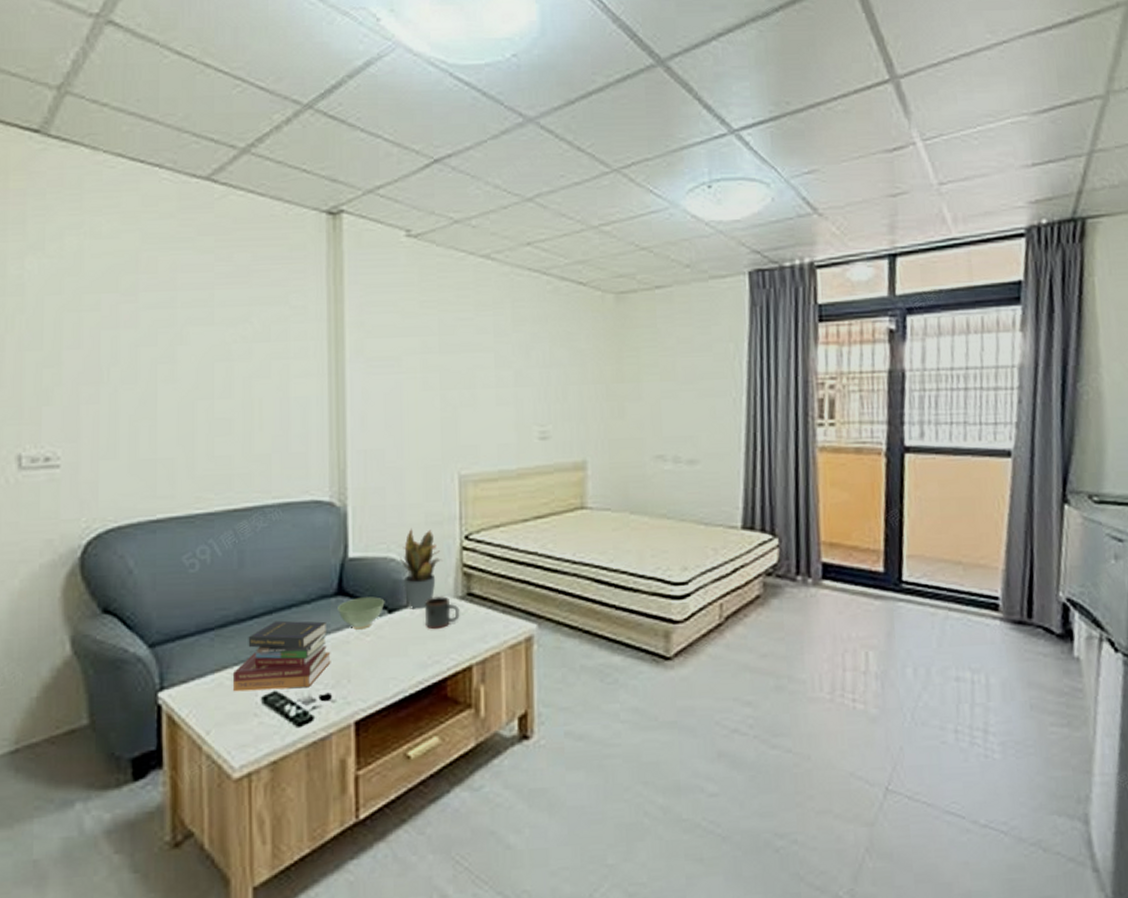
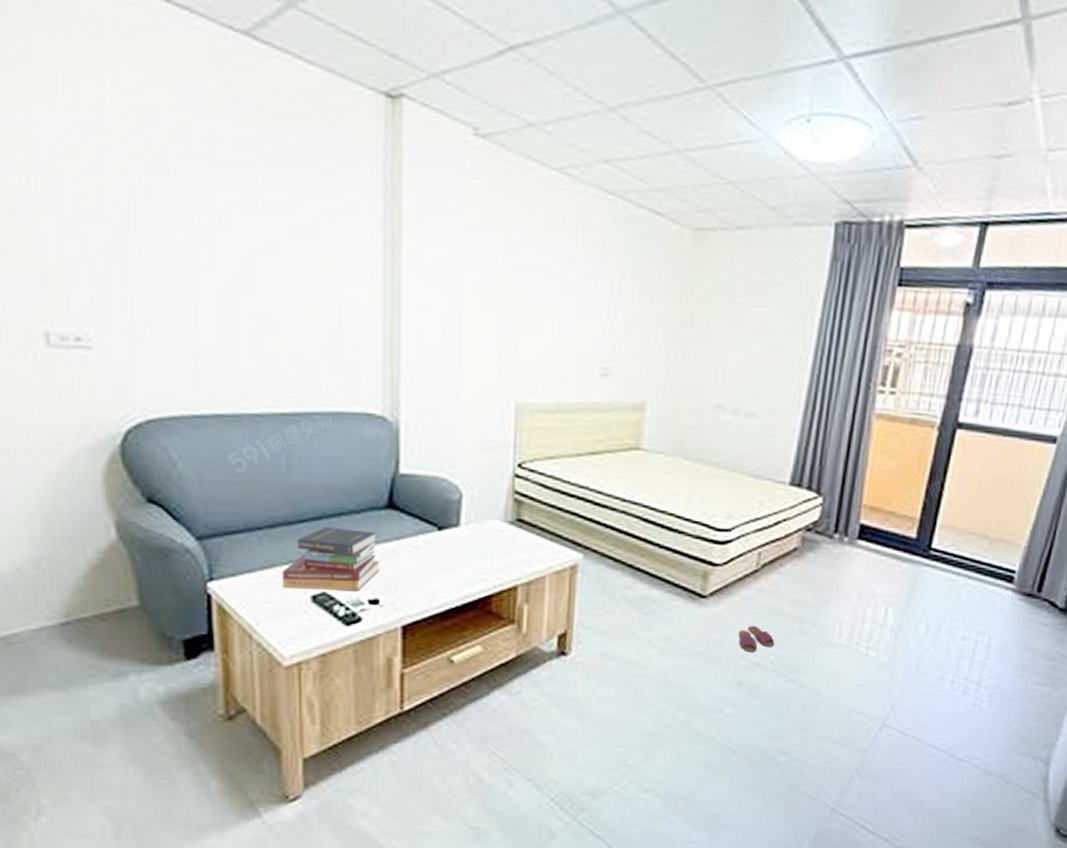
bowl: present [338,597,385,630] -> none [388,512,435,543]
potted plant: present [400,527,443,609] -> none [452,450,494,529]
mug: present [424,596,460,630] -> none [473,519,509,550]
slippers: none [711,685,751,718] -> present [739,625,775,653]

